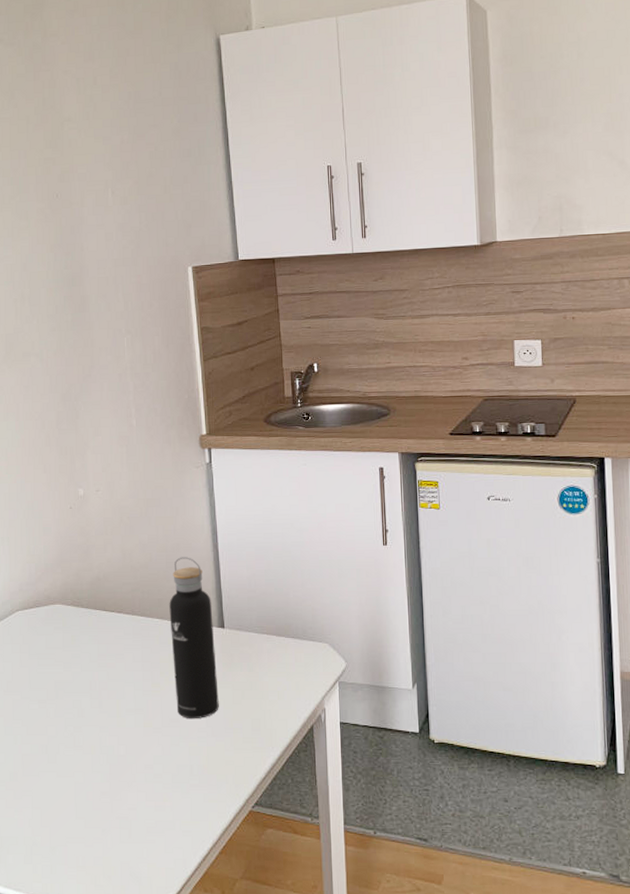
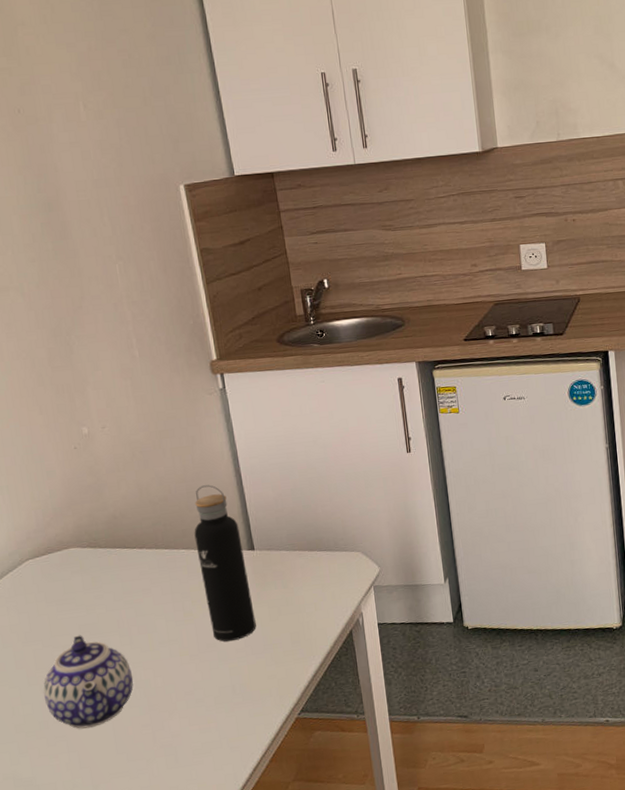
teapot: none [17,691,99,786] -> present [43,635,134,729]

